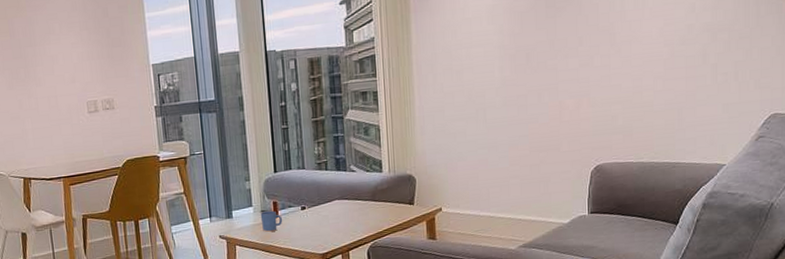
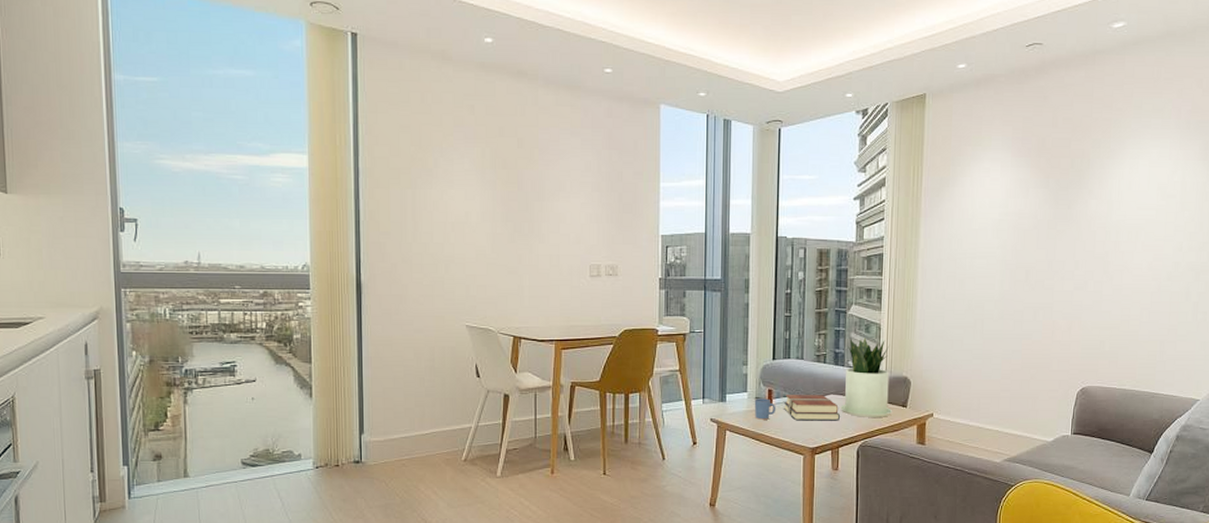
books: none [289,201,348,229] -> present [783,395,841,421]
planter: none [346,141,400,219] -> present [840,338,893,417]

